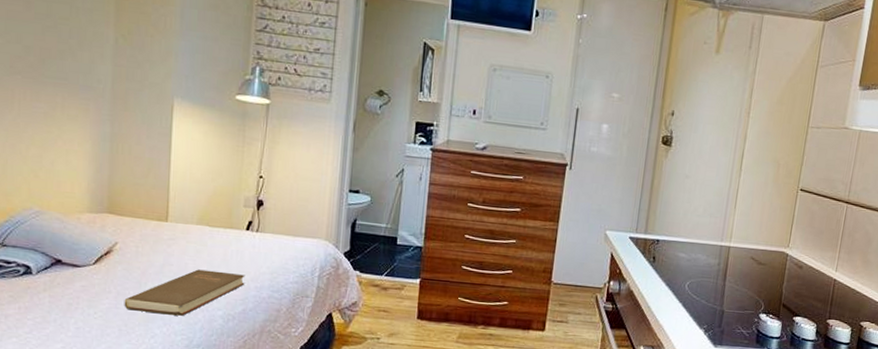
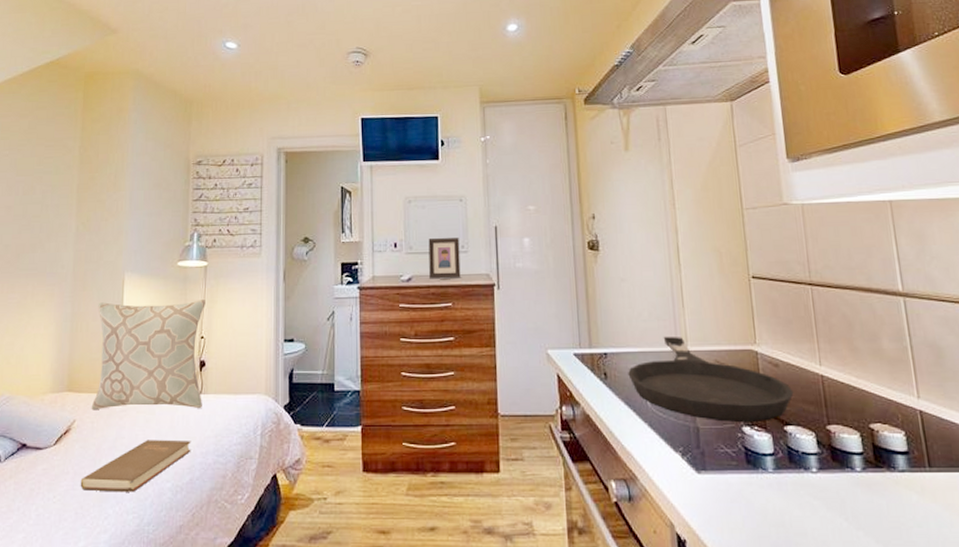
pillow: none [135,126,266,245] -> present [91,300,206,411]
picture frame: none [505,111,540,154] -> present [428,238,461,279]
frying pan: none [674,231,809,312] -> present [628,336,794,423]

